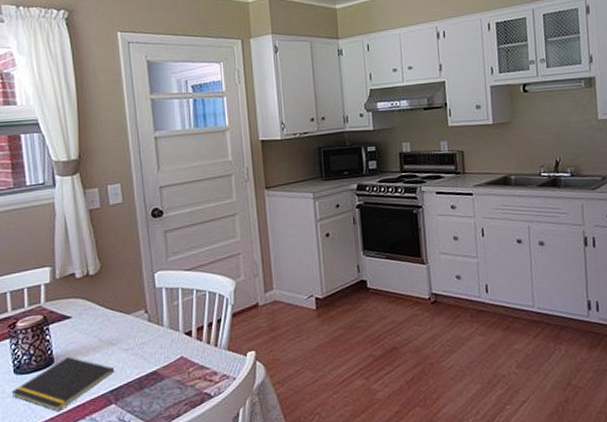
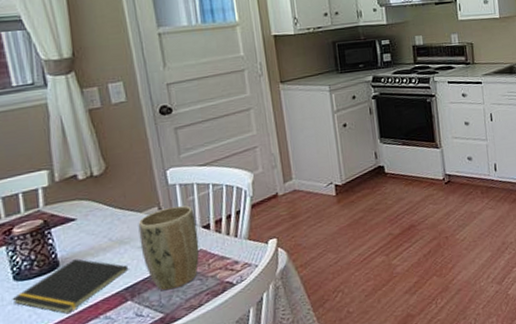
plant pot: none [126,310,181,397] -> present [138,205,200,291]

